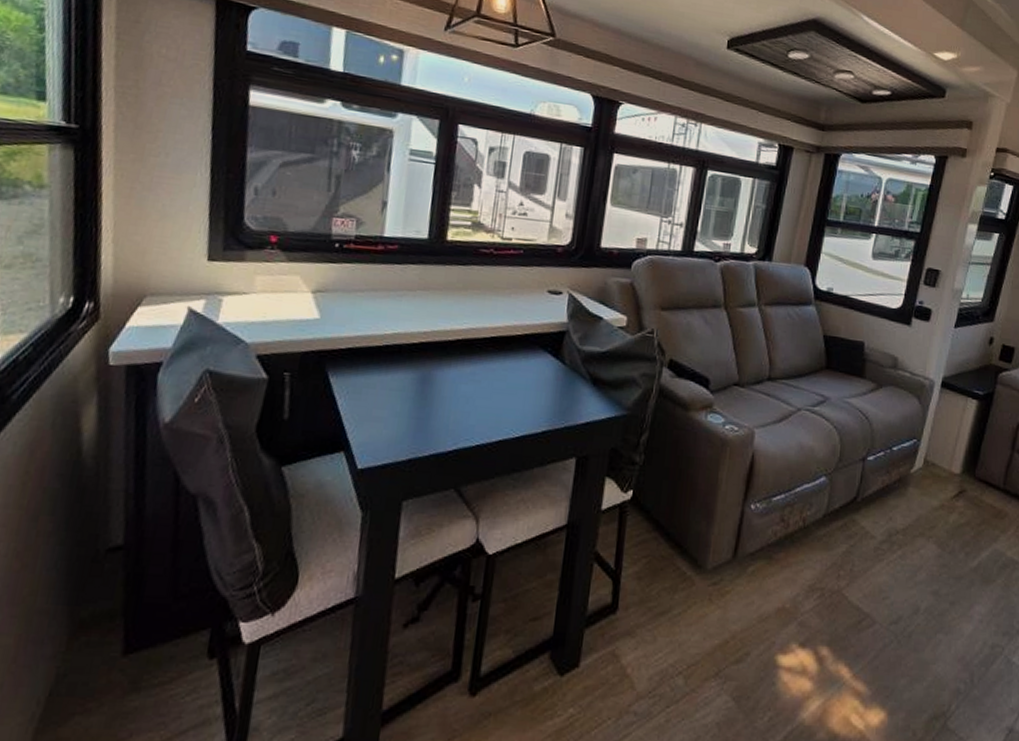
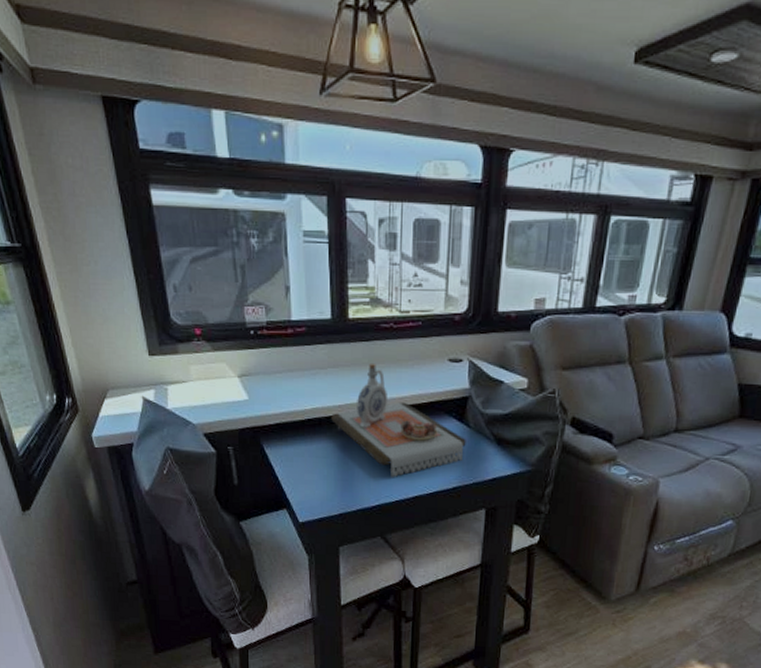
decorative tray: none [413,288,560,418] -> present [331,362,466,478]

